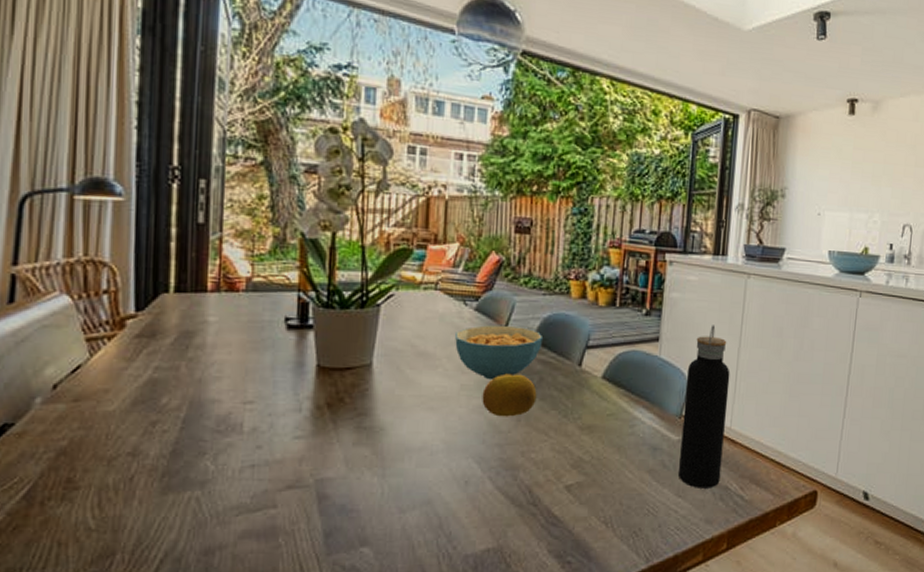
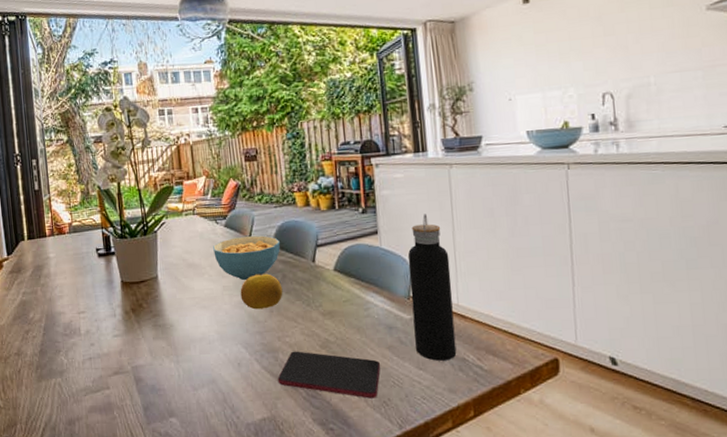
smartphone: none [513,469,636,528] -> present [277,351,380,399]

